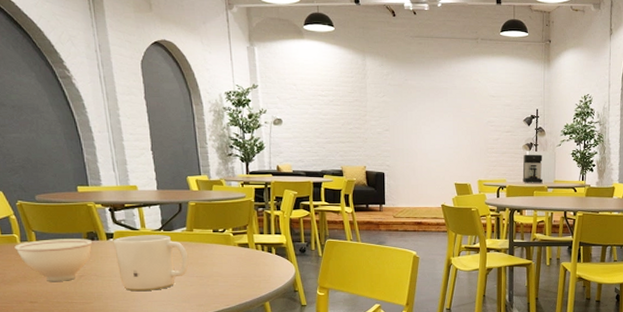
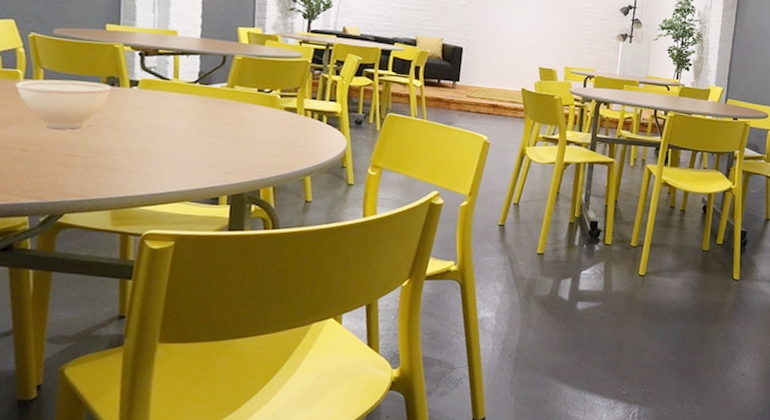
mug: present [113,235,189,291] -> none [136,85,224,151]
coffee maker: present [522,154,543,184] -> none [613,45,637,78]

